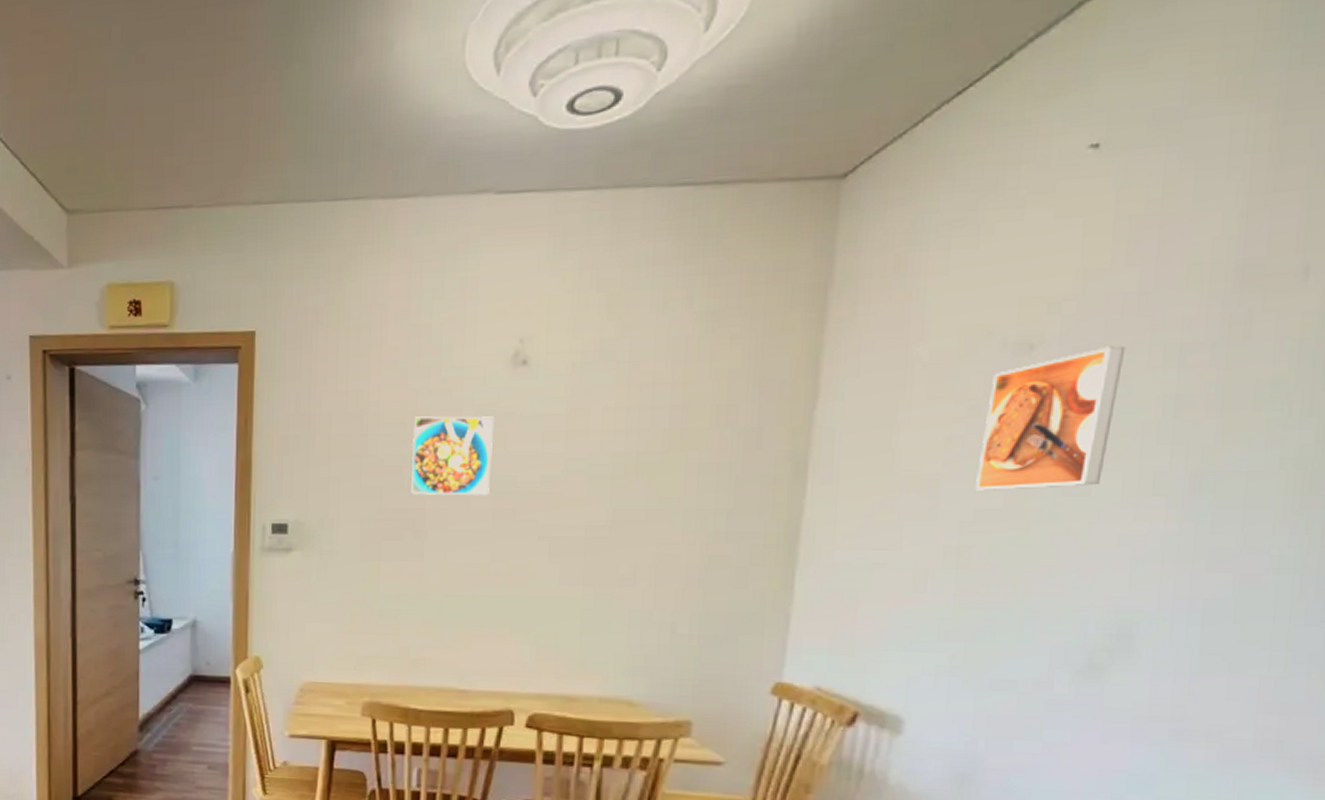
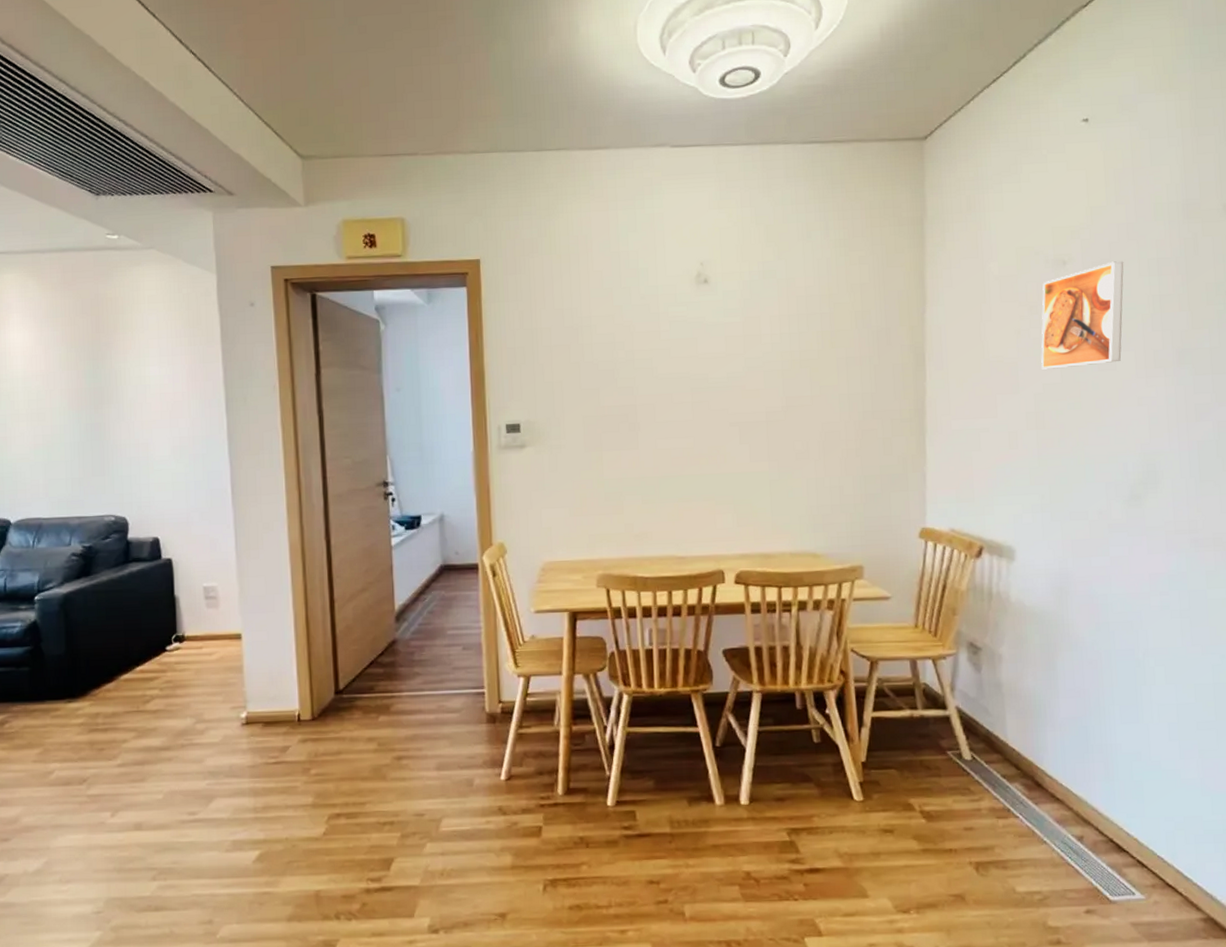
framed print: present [410,416,495,496] -> none [620,326,687,393]

